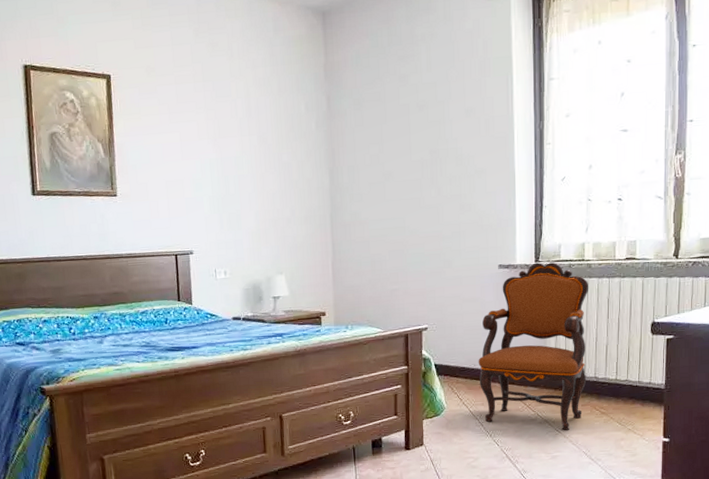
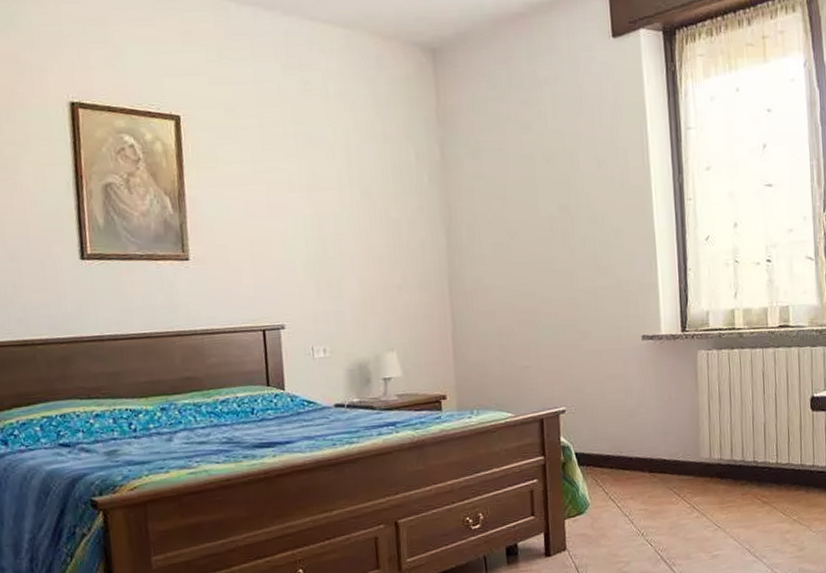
armchair: present [478,262,589,430] -> none [624,331,745,524]

